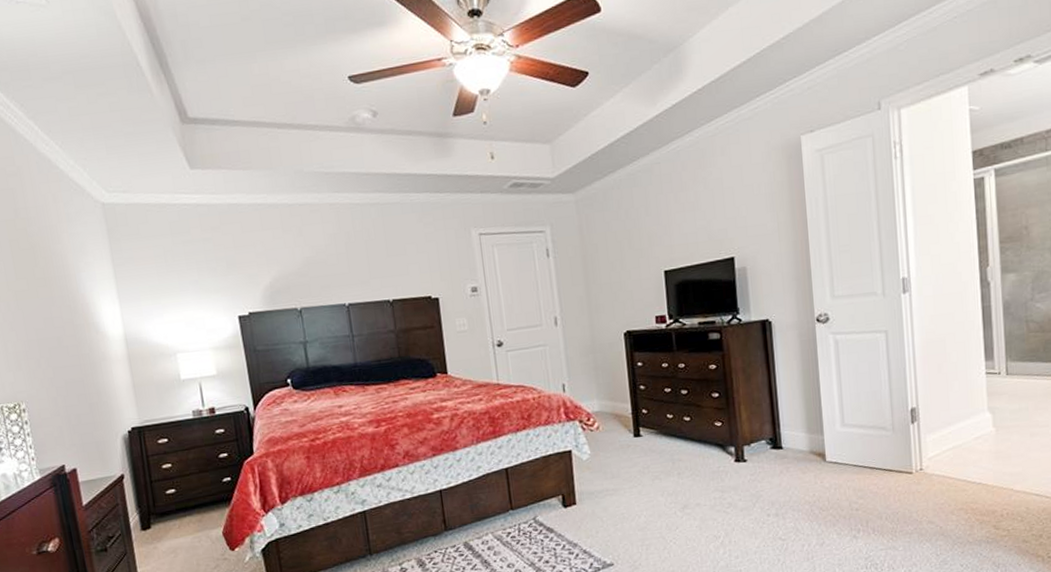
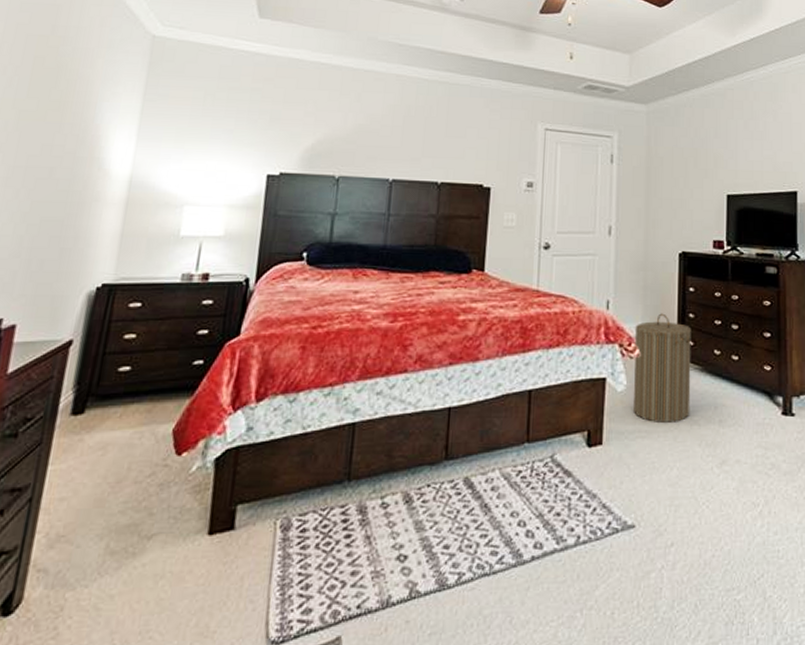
laundry hamper: none [591,388,651,482] -> present [634,313,691,422]

